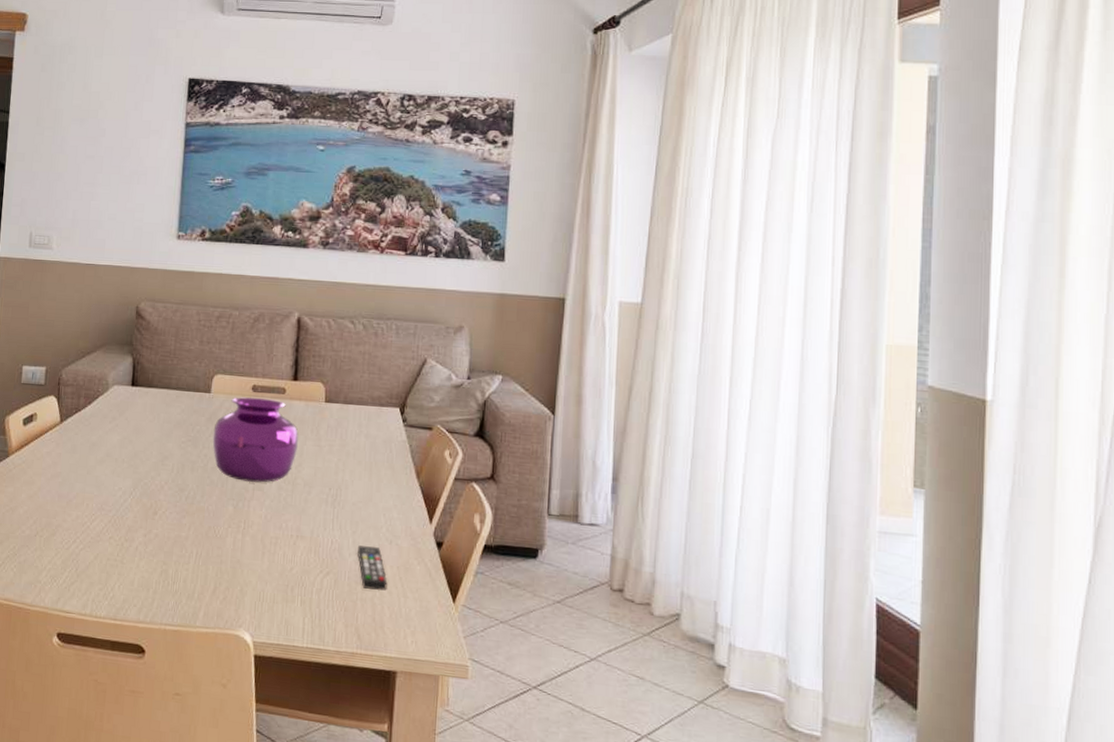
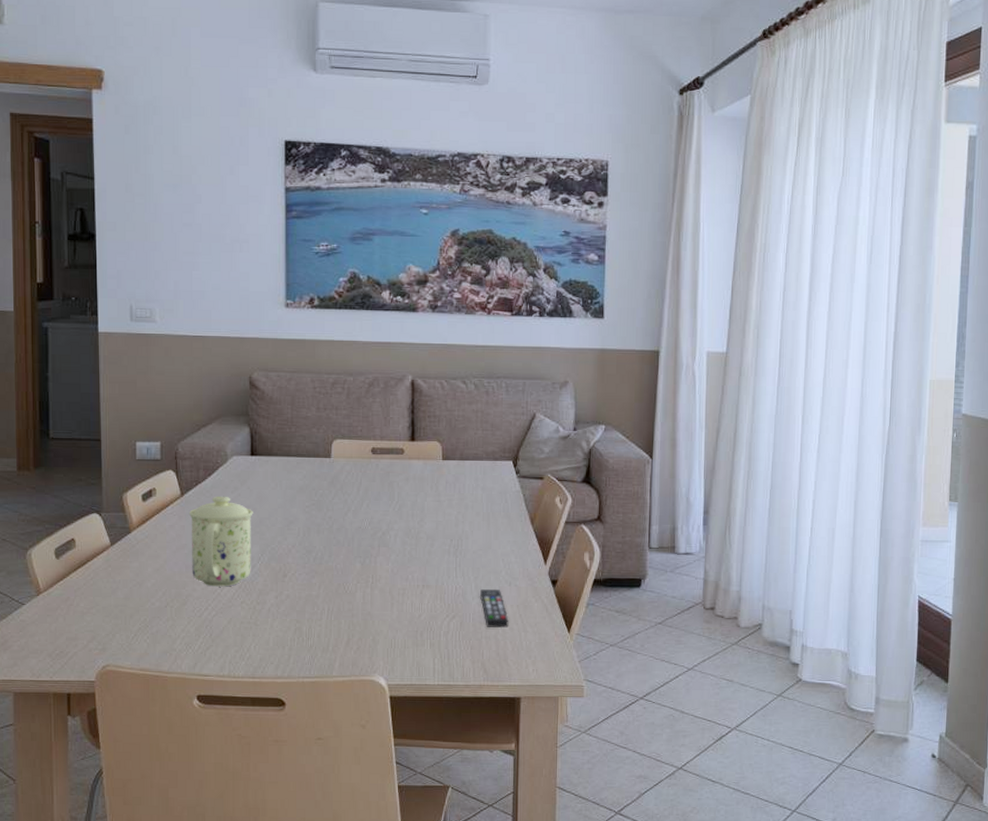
mug: none [64,425,129,520] -> present [189,496,253,587]
vase: present [212,397,299,483] -> none [336,460,419,539]

